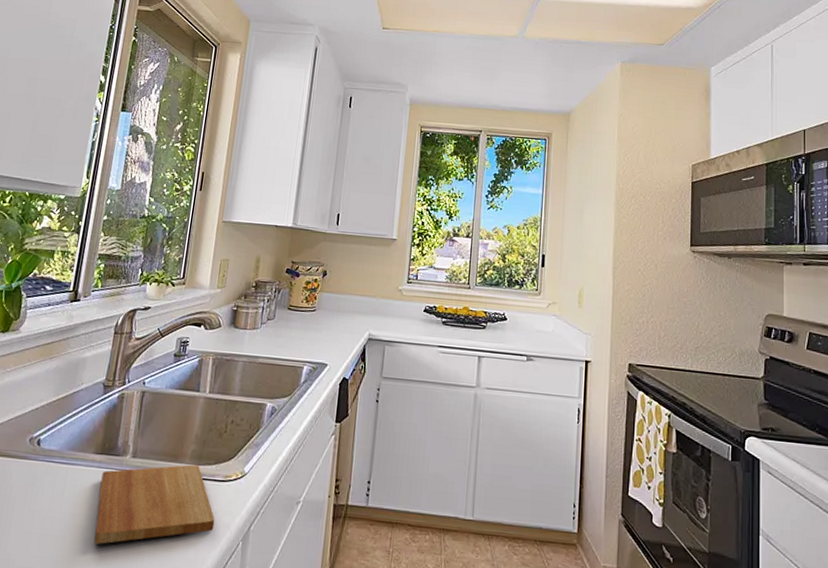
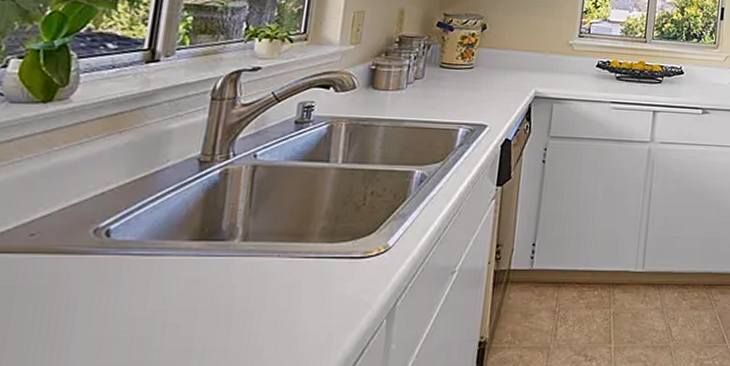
cutting board: present [94,464,215,545] -> none [193,243,353,342]

